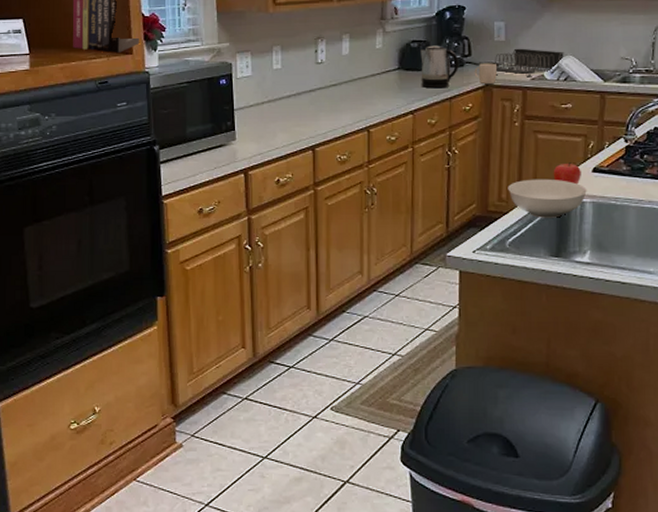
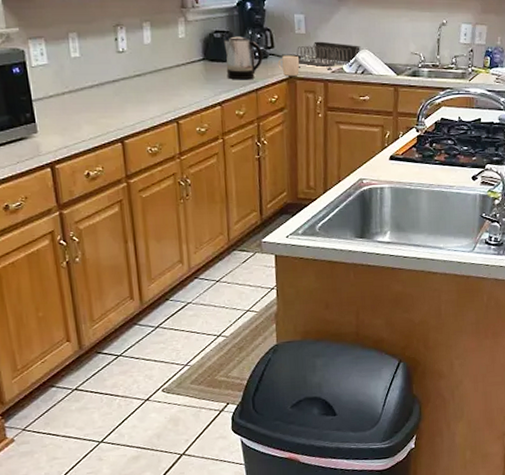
bowl: present [508,178,587,218] -> none [315,166,385,203]
fruit: present [553,161,581,185] -> none [355,150,380,172]

